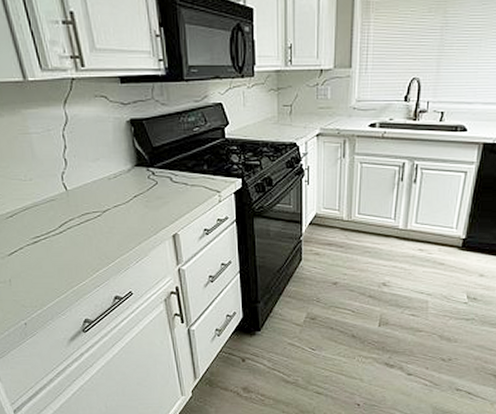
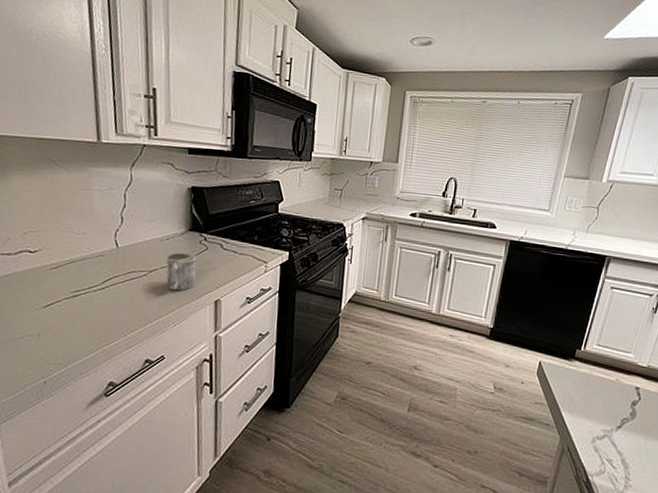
mug: none [118,189,150,229] -> present [166,252,196,291]

